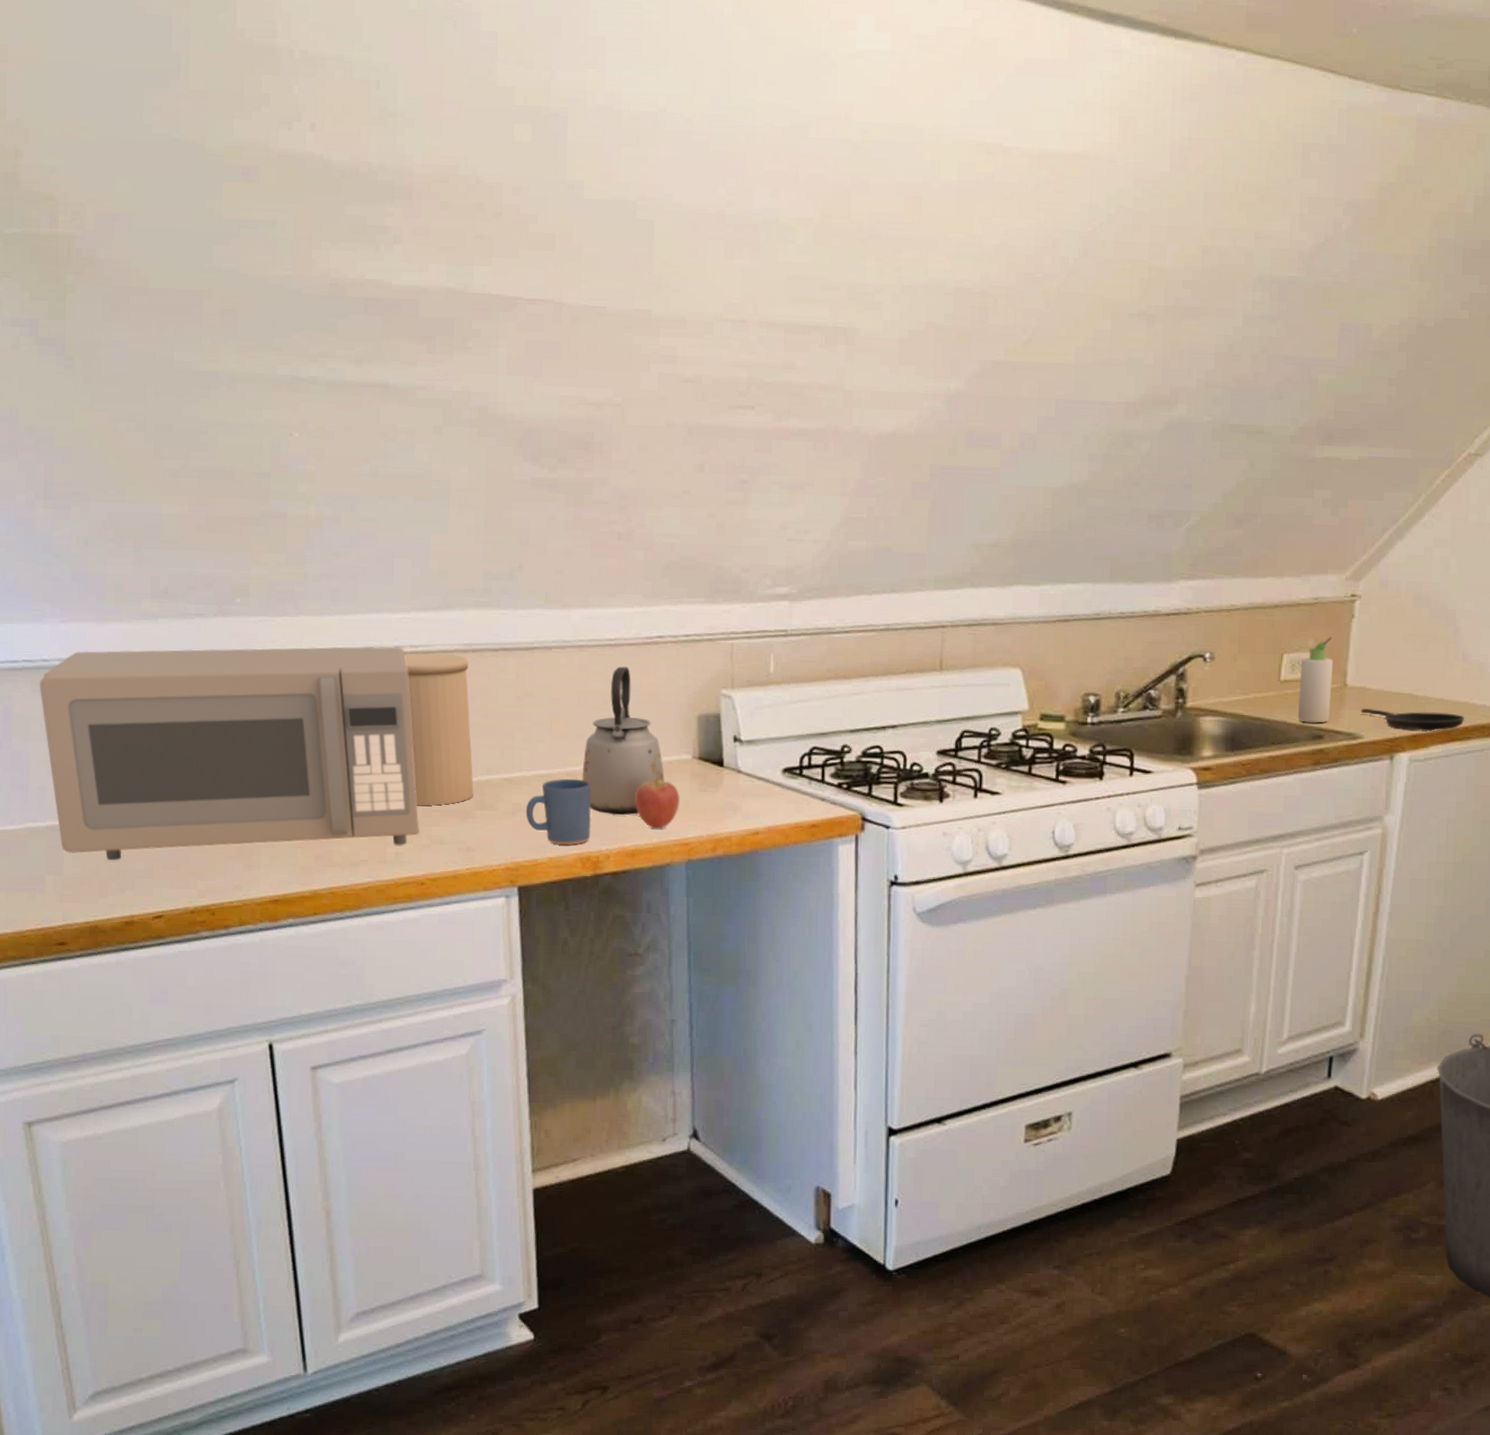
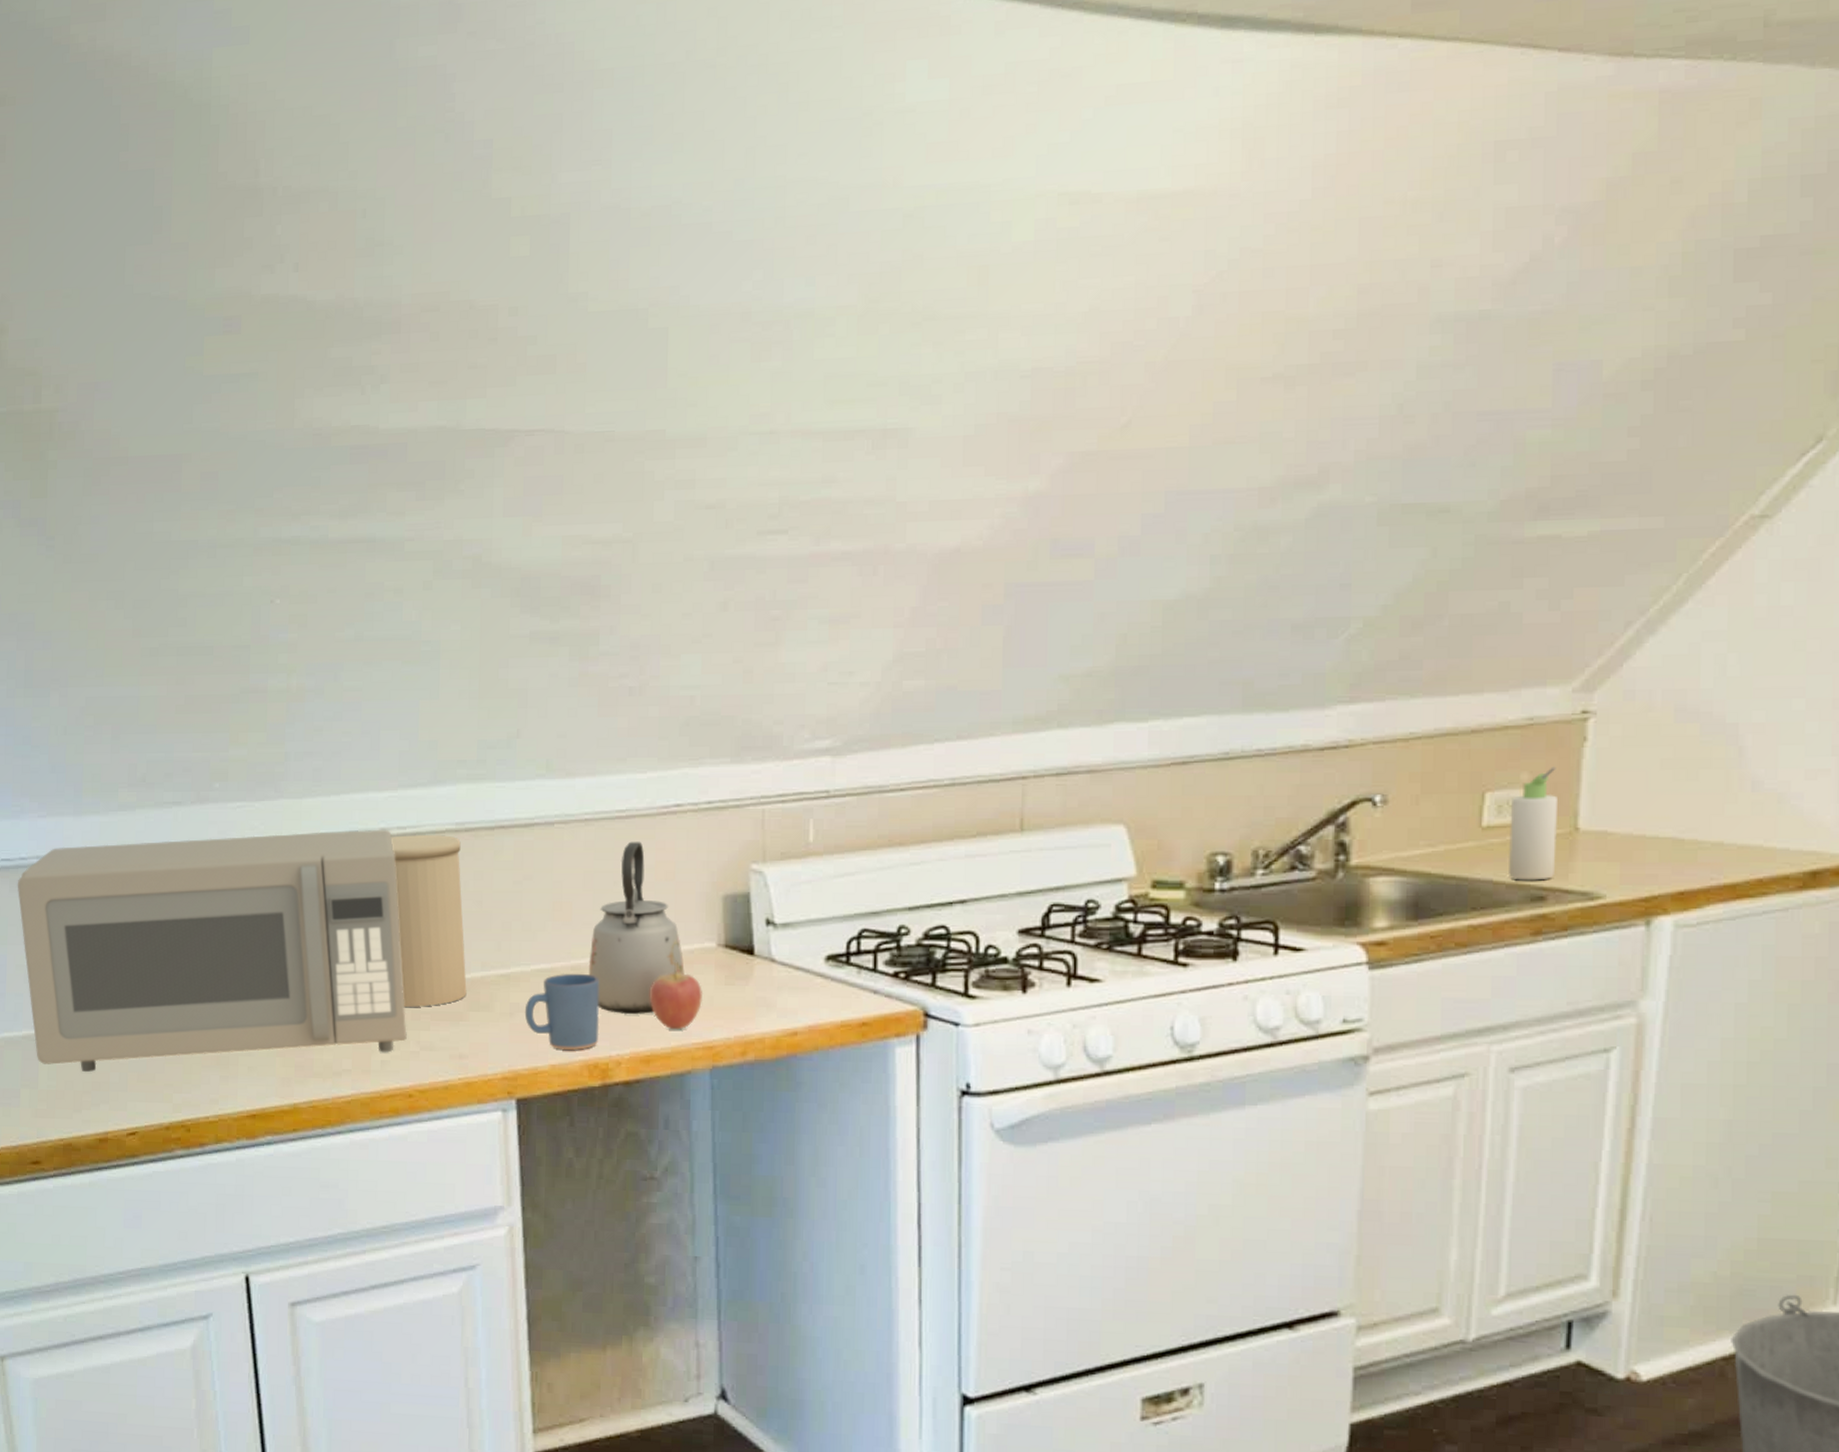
frying pan: present [1361,707,1465,731] -> none [1601,858,1758,886]

